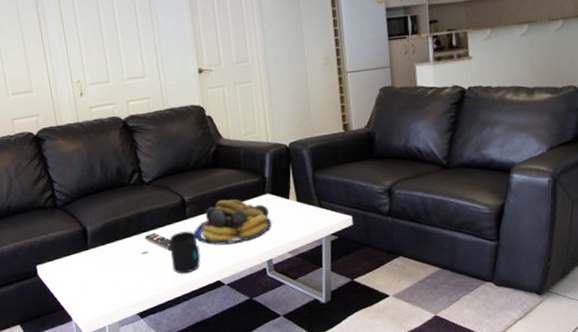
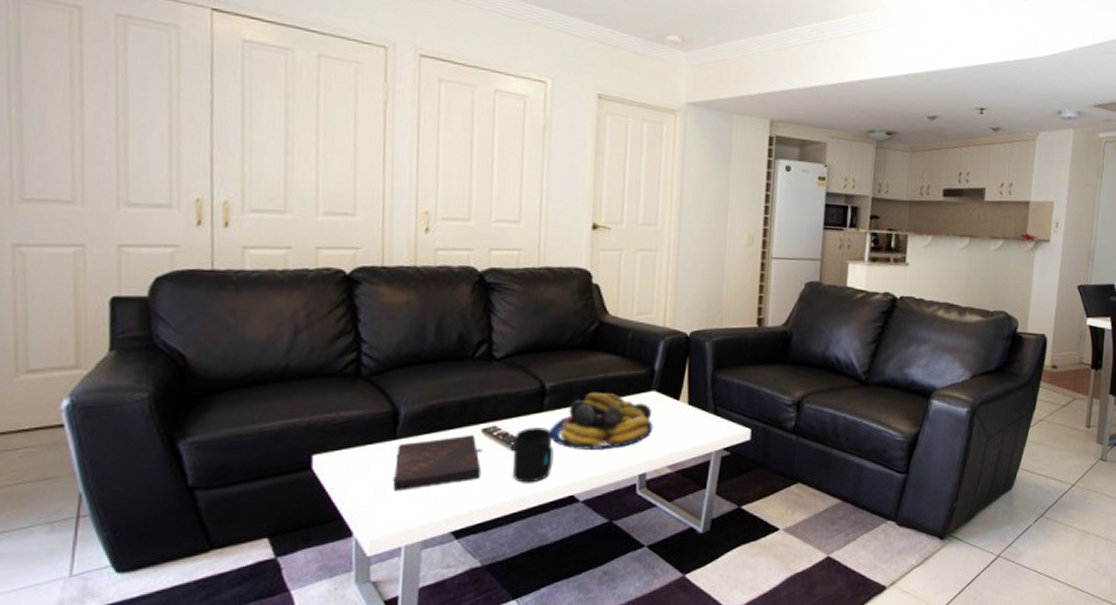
book: none [90,241,150,287] -> present [393,434,481,491]

